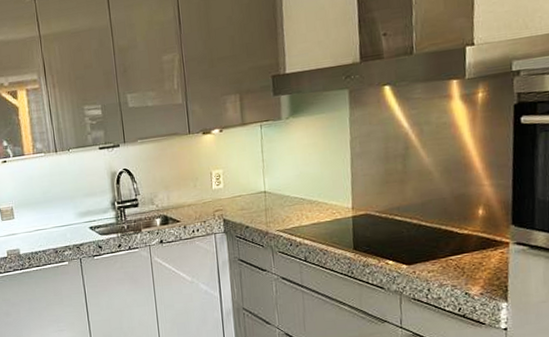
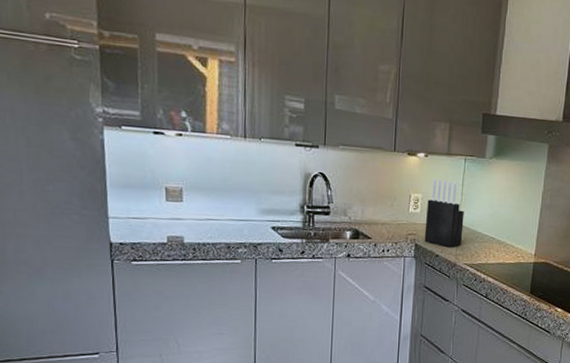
knife block: none [229,150,270,217] -> present [424,179,464,247]

